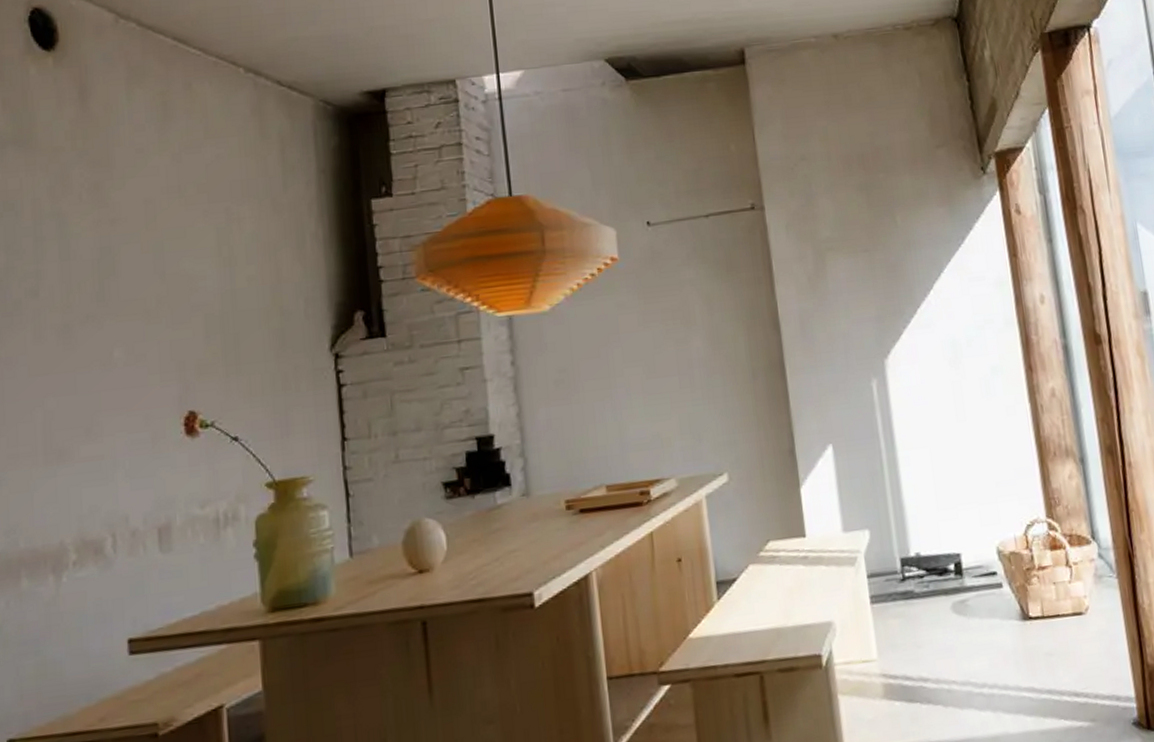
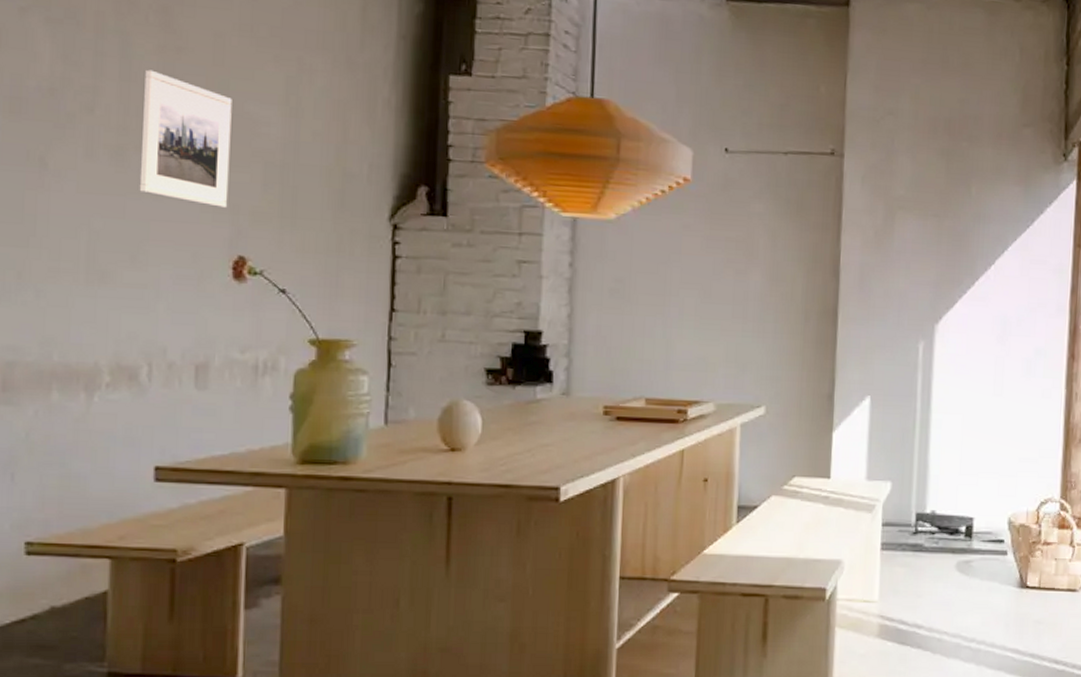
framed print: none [83,245,174,367] -> present [139,69,232,208]

